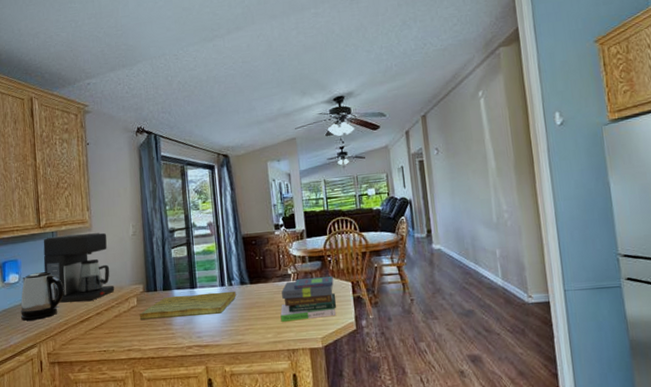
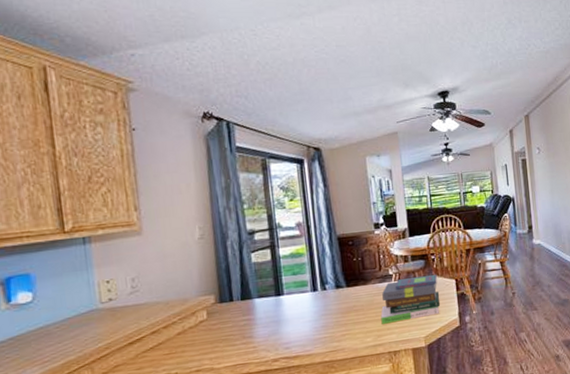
kettle: present [21,271,64,321] -> none [37,287,104,349]
coffee maker: present [43,232,115,303] -> none [69,236,177,323]
cutting board: present [139,291,236,320] -> none [210,295,331,335]

